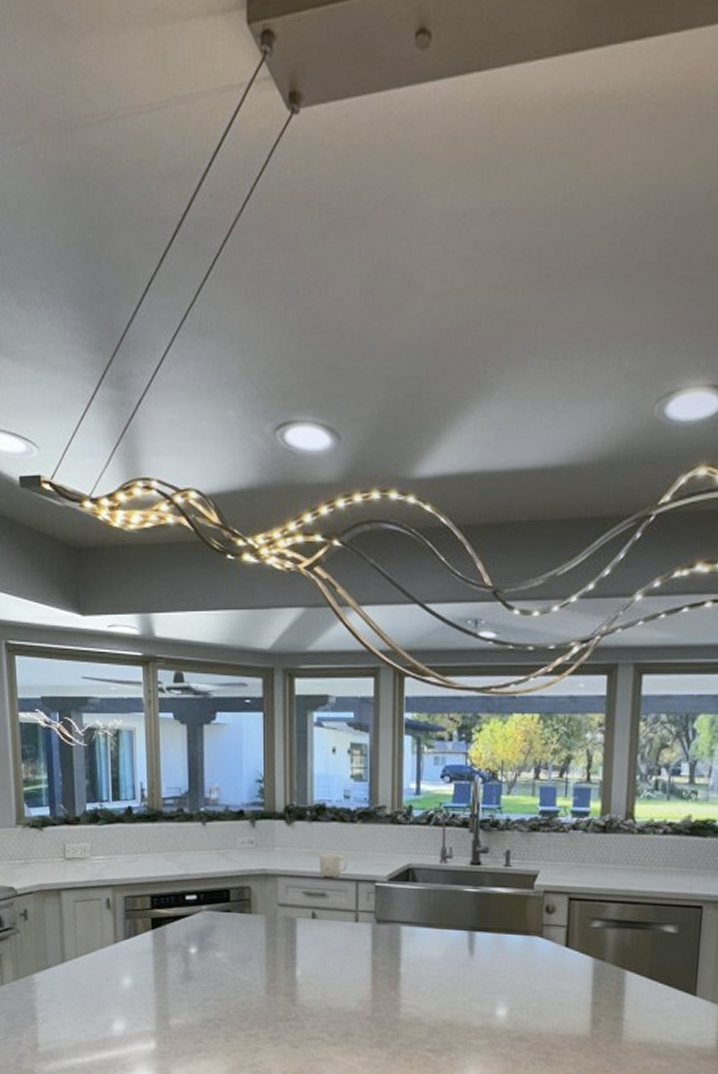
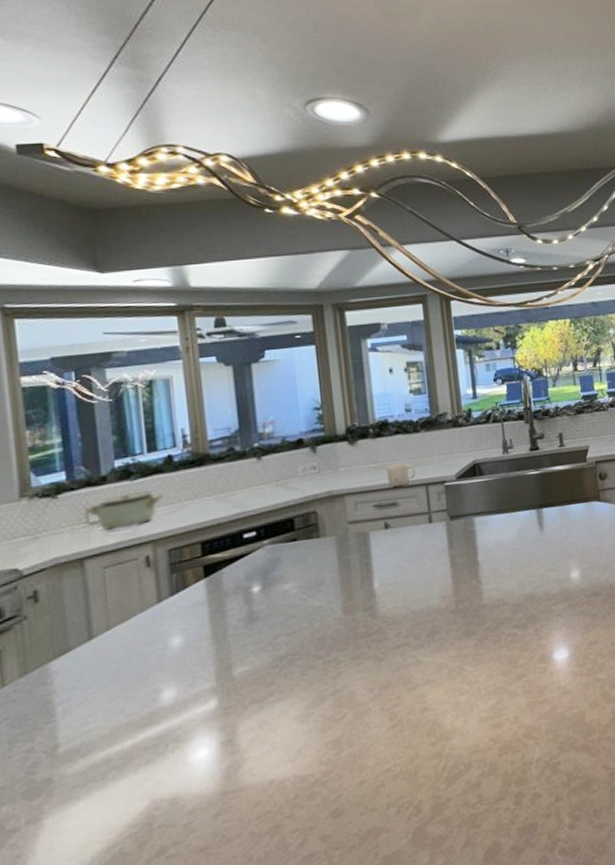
saucepan: none [63,837,124,870] -> present [85,490,165,531]

